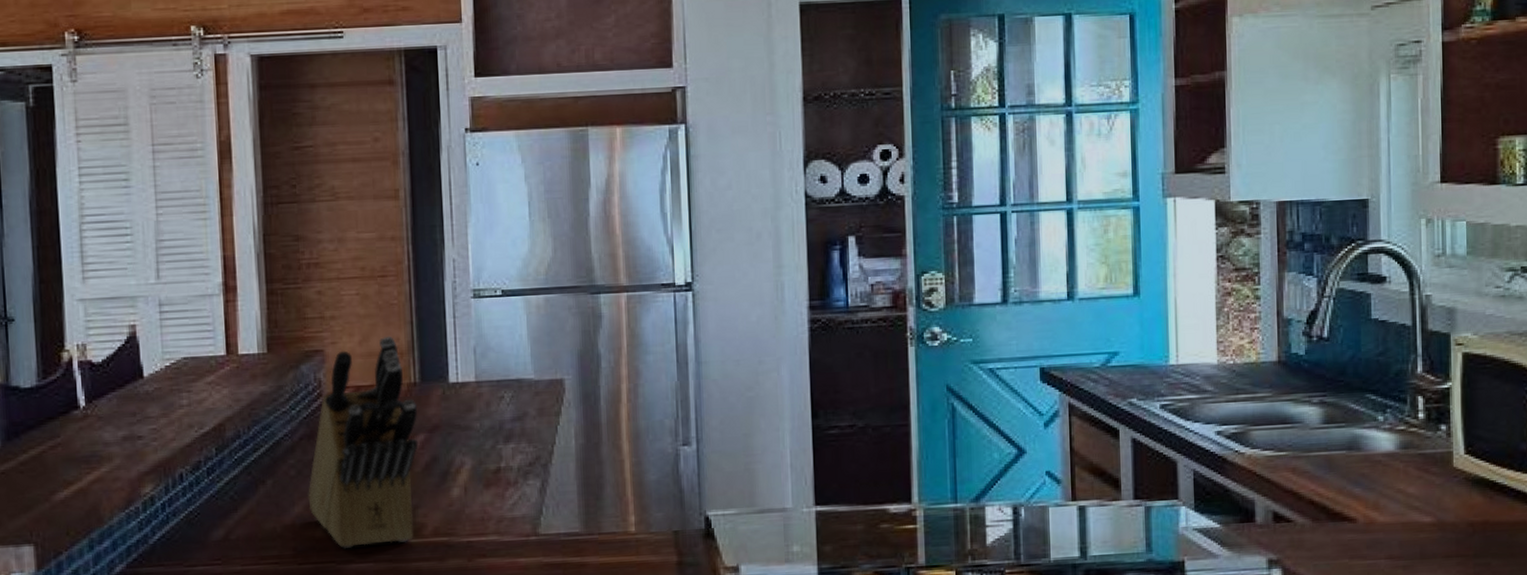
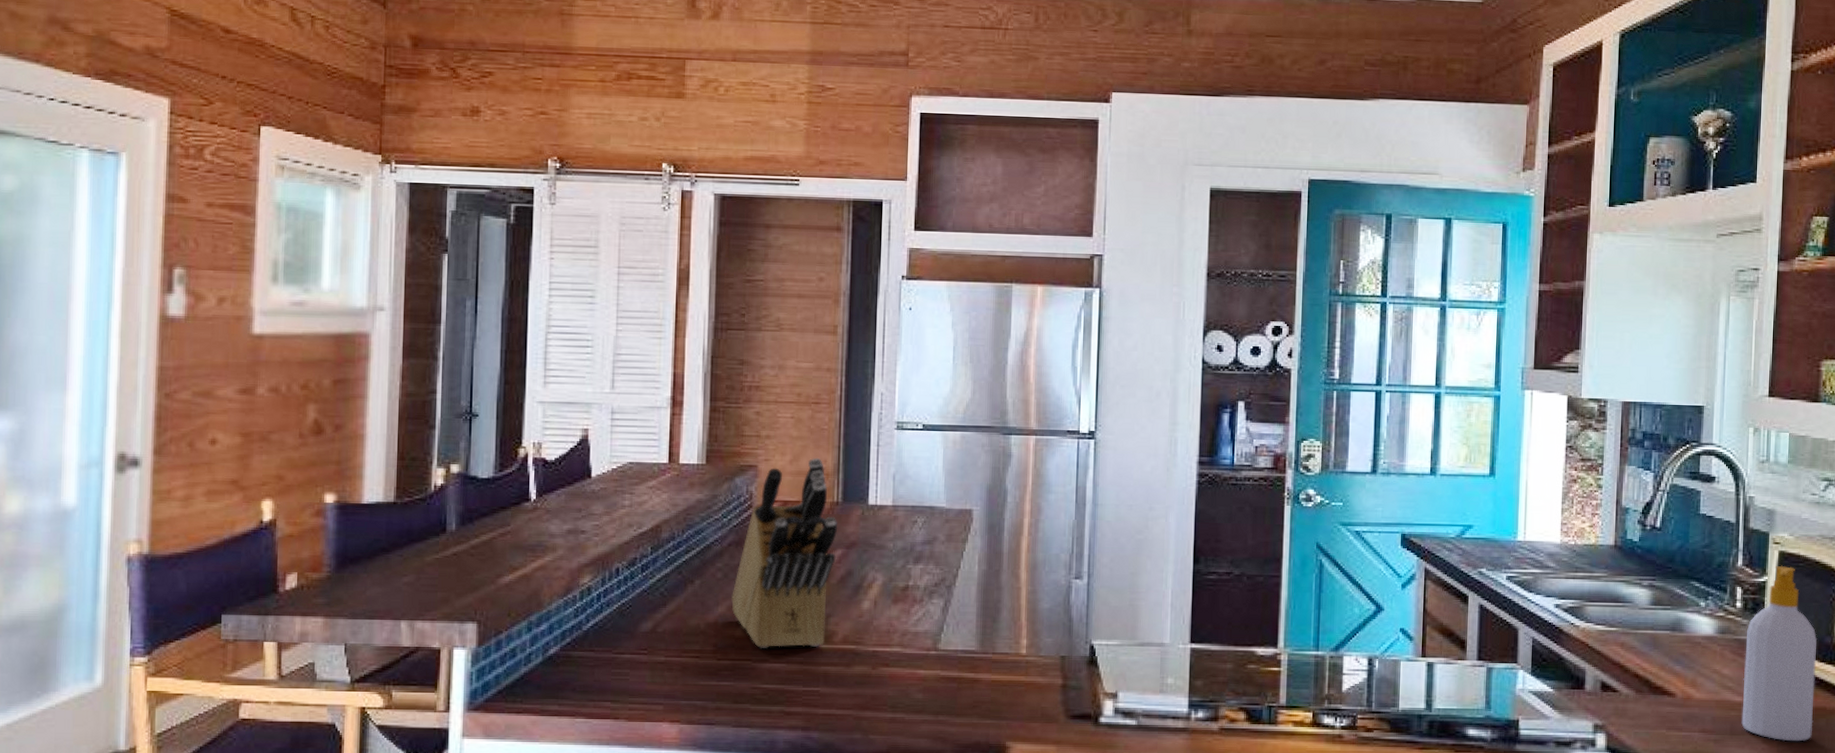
soap bottle: none [1431,368,1512,562] -> present [1741,565,1818,742]

